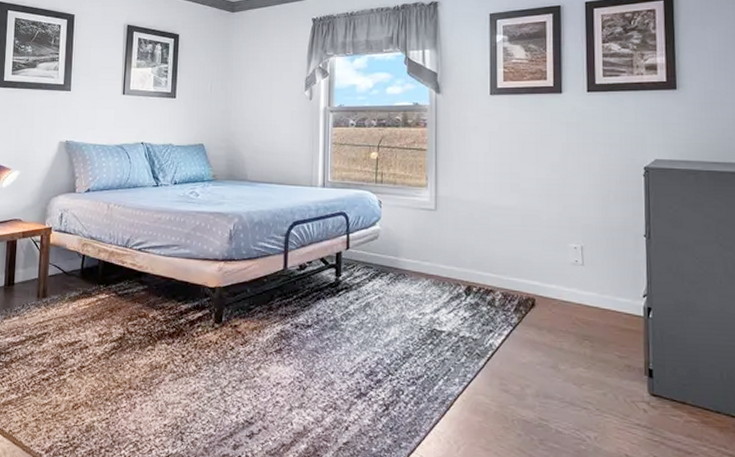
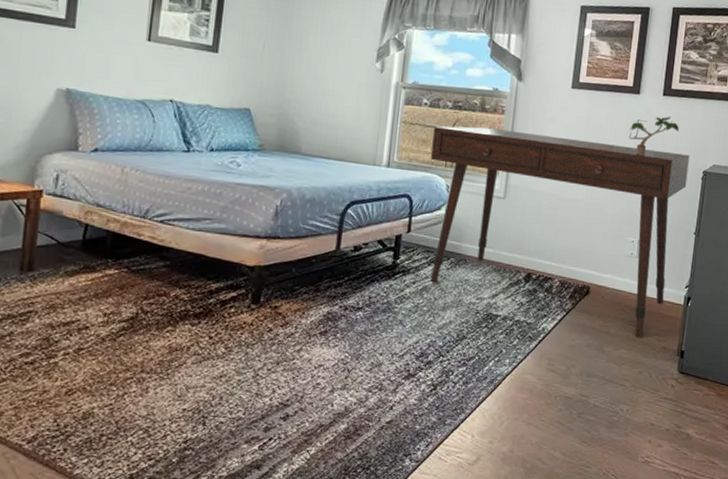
desk: none [362,142,628,355] -> present [430,125,690,338]
potted plant: none [556,113,611,155] -> present [628,116,680,155]

